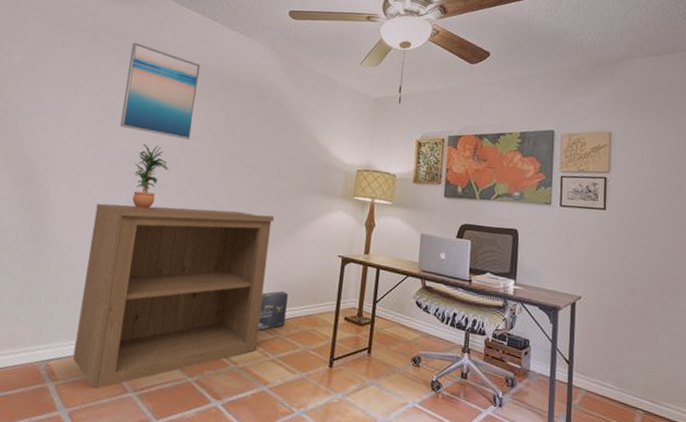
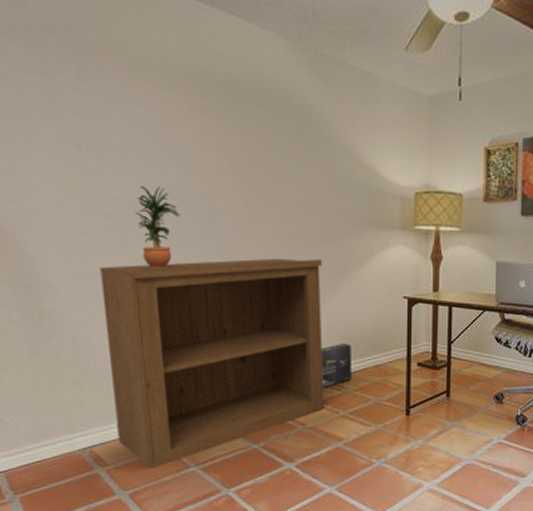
wall art: present [119,42,201,140] -> none [91,44,201,174]

